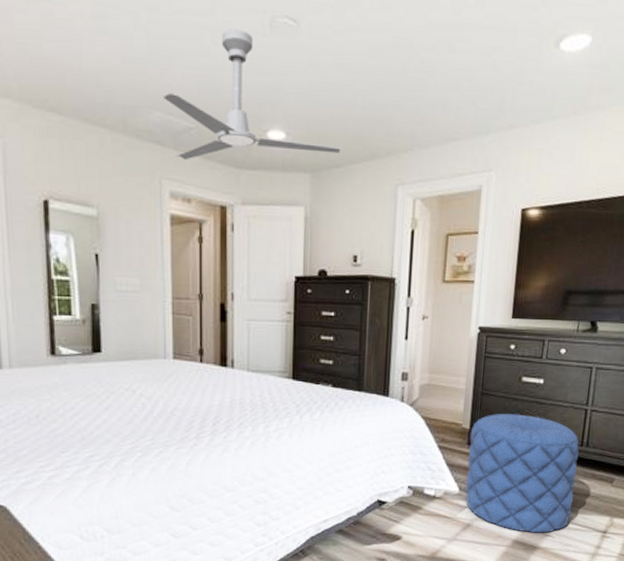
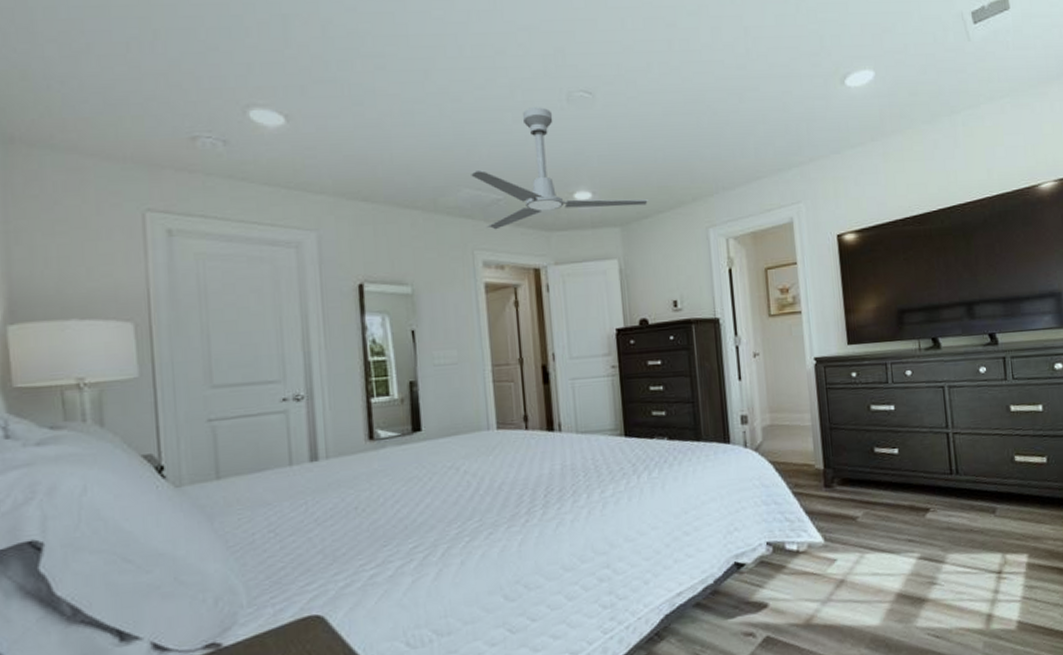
pouf: present [465,414,579,533] -> none [825,446,956,583]

